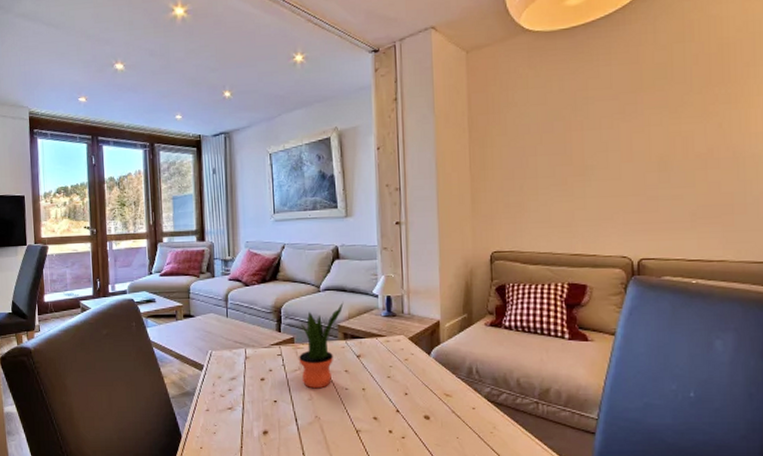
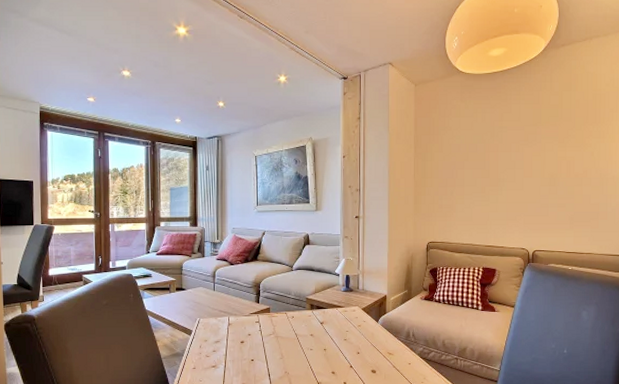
potted plant: present [299,301,344,389] -> none [273,278,312,350]

